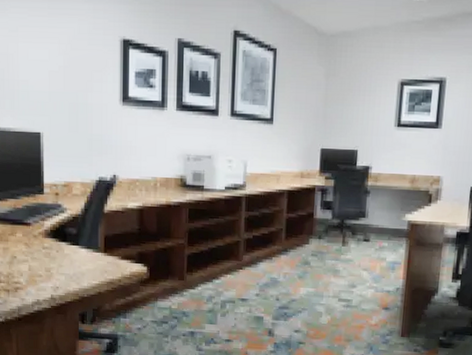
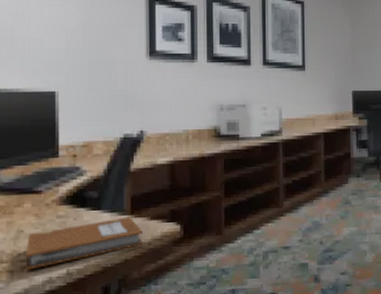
notebook: none [18,254,115,291] -> present [25,217,144,270]

